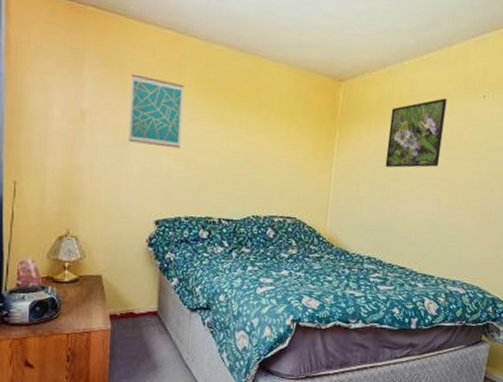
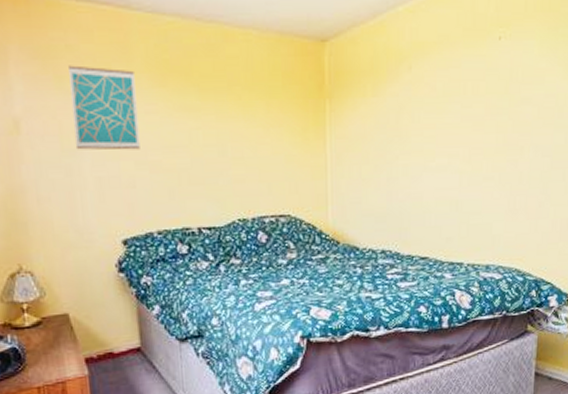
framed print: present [385,98,448,168] -> none [390,46,456,139]

